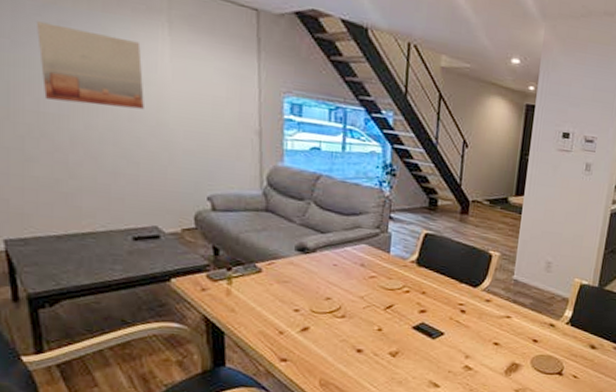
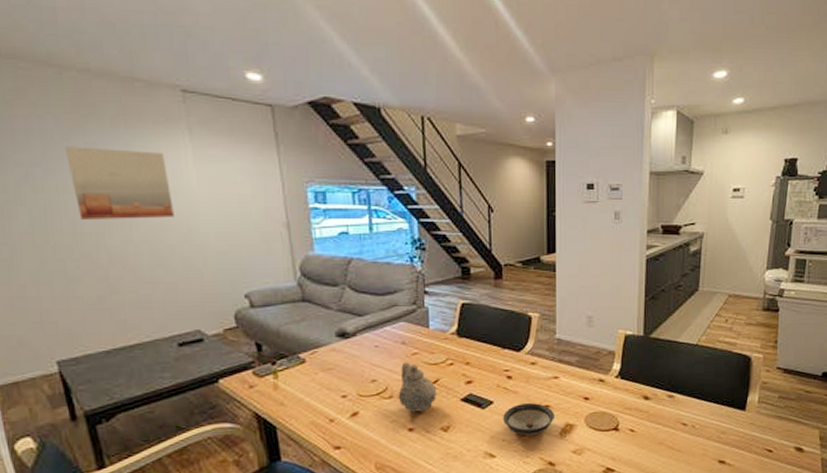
teapot: none [350,284,390,335] -> present [398,362,437,413]
saucer: none [451,338,503,371] -> present [503,402,556,436]

